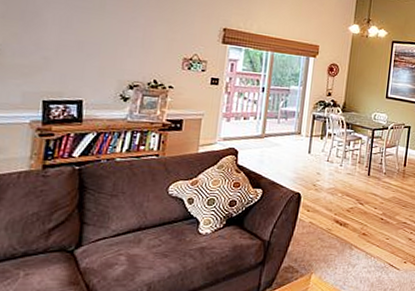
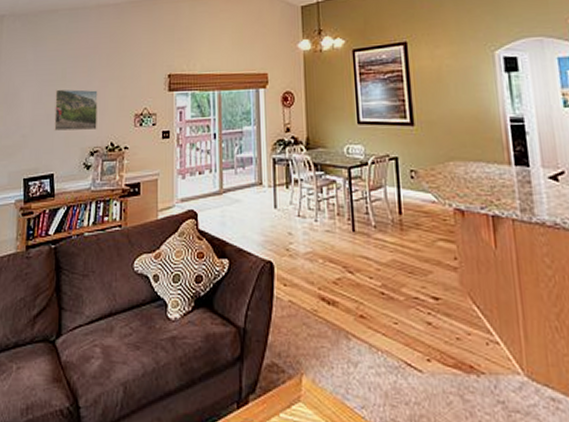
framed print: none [86,18,143,66] -> present [54,89,98,131]

